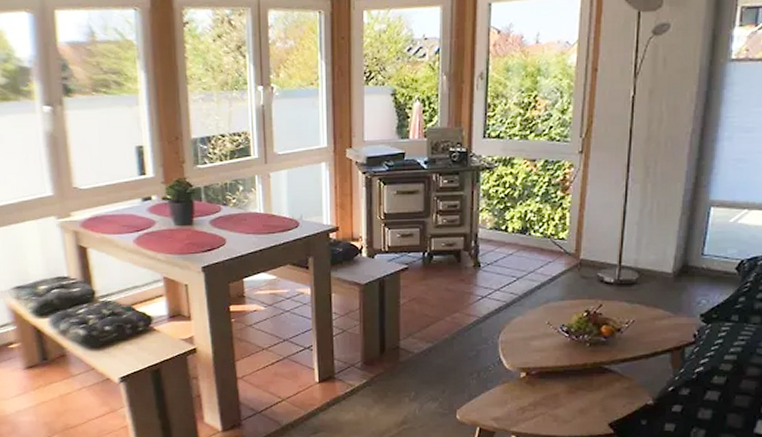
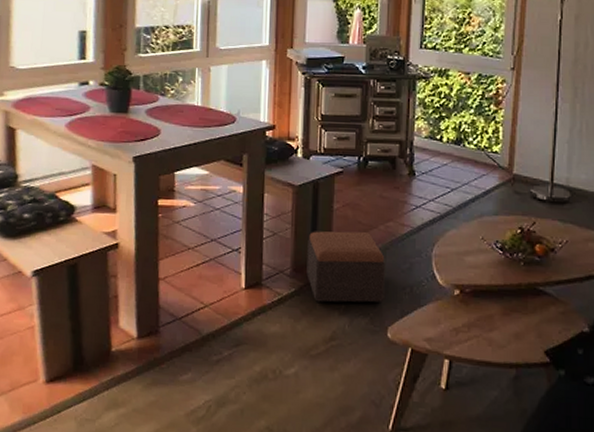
footstool: none [376,324,452,391] -> present [306,231,385,303]

